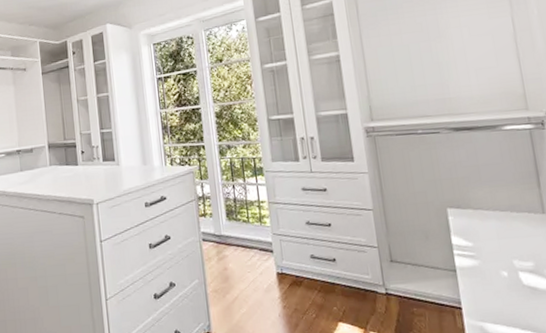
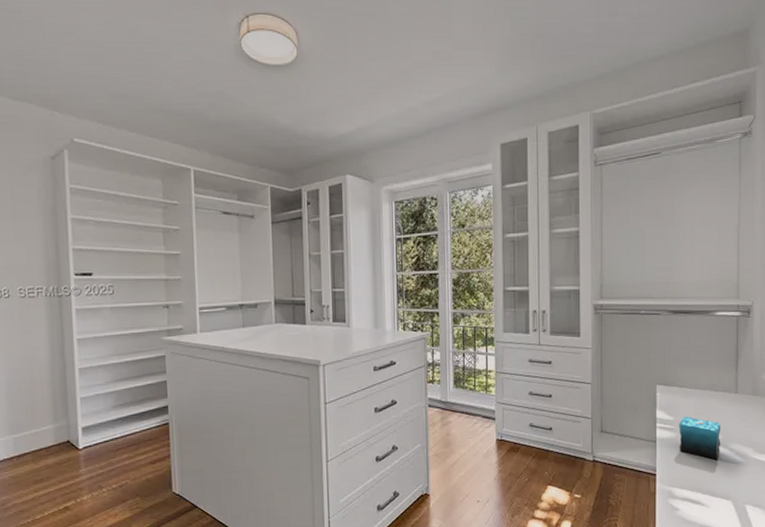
candle: none [479,242,535,291] -> present [678,417,721,461]

